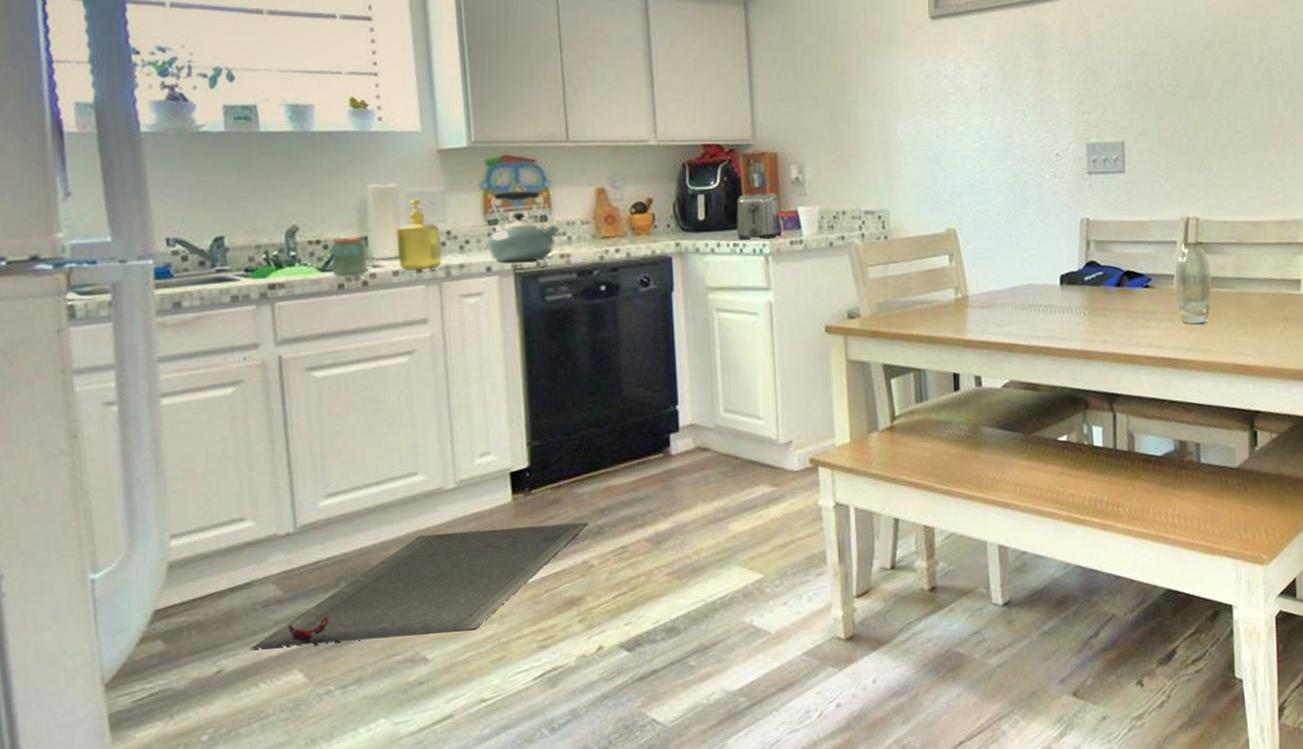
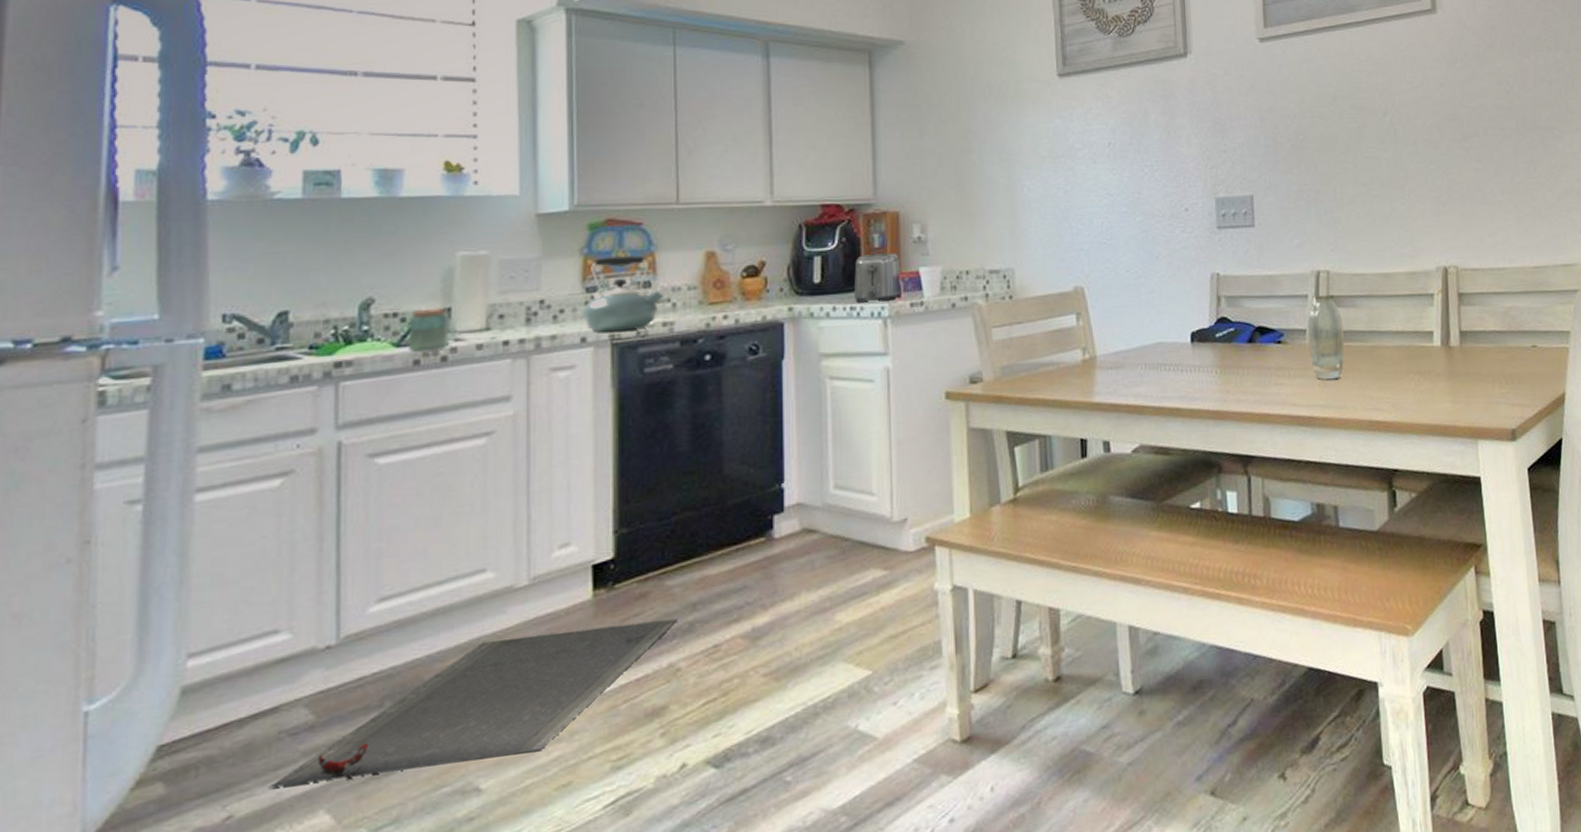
soap dispenser: present [396,198,442,271] -> none [483,265,533,344]

